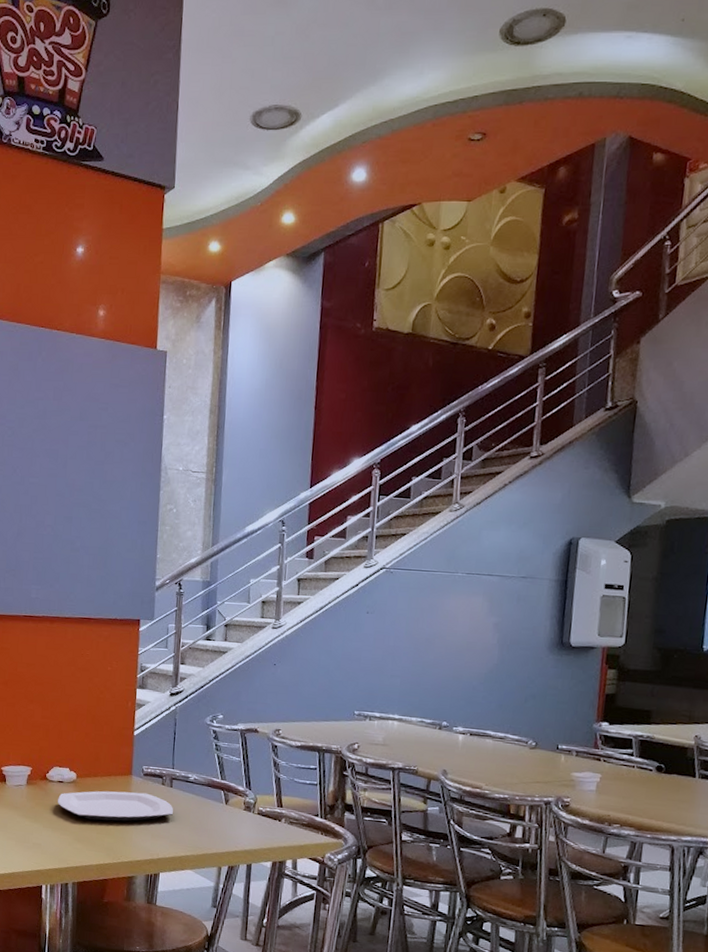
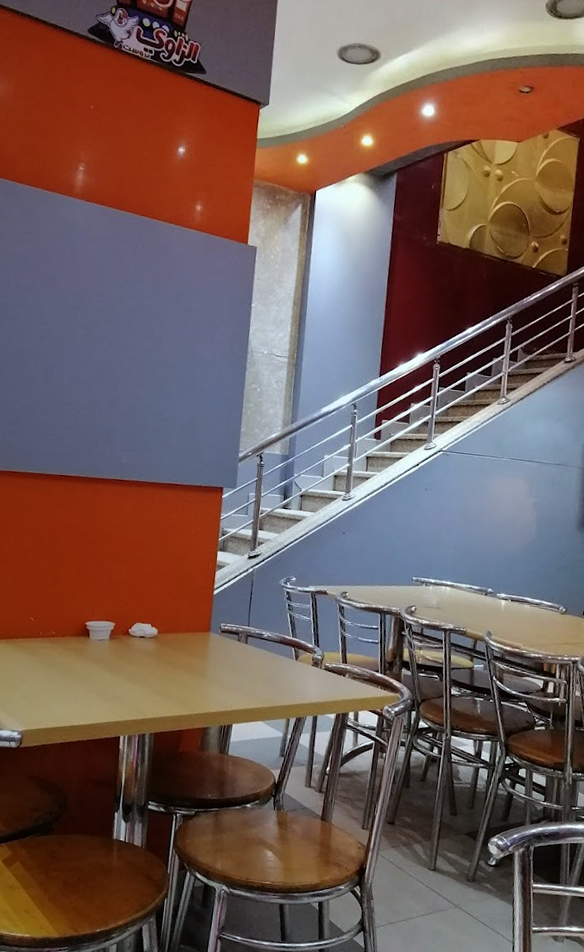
plate: present [58,791,173,822] -> none [139,646,247,675]

